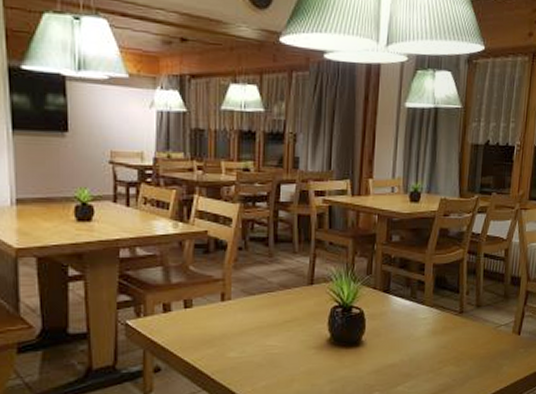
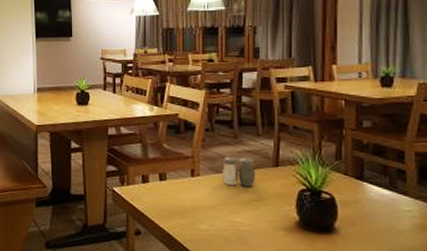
salt and pepper shaker: none [255,277,290,308] -> present [222,156,255,187]

